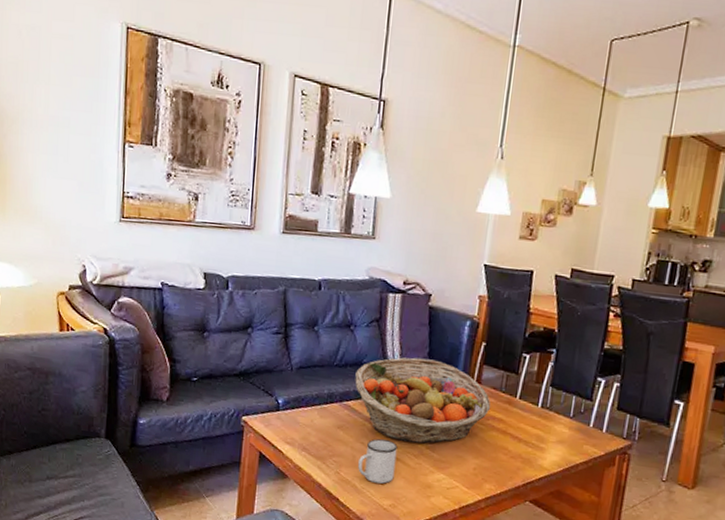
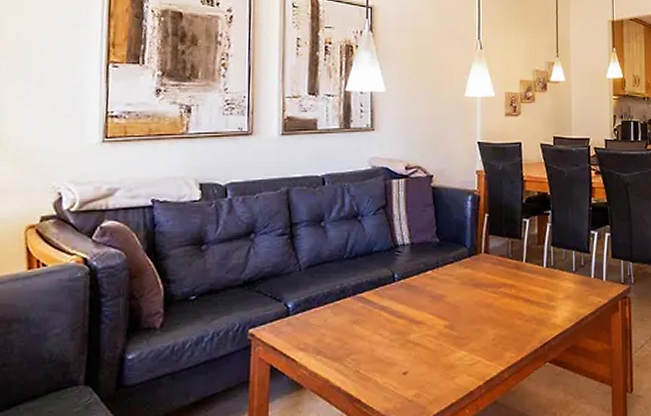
fruit basket: present [355,357,491,444] -> none [367,237,501,325]
mug: present [358,439,398,484] -> none [378,326,416,374]

